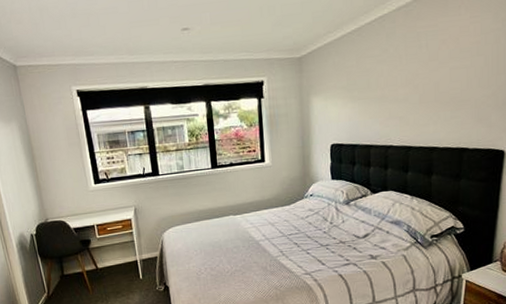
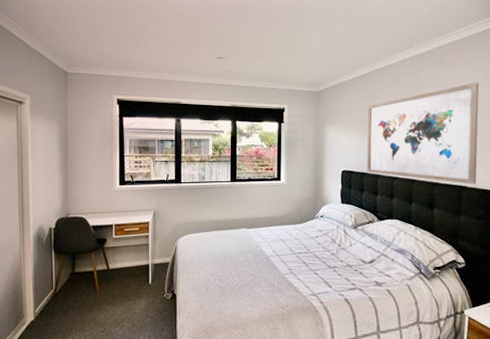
wall art: none [357,25,487,146] -> present [367,82,480,185]

